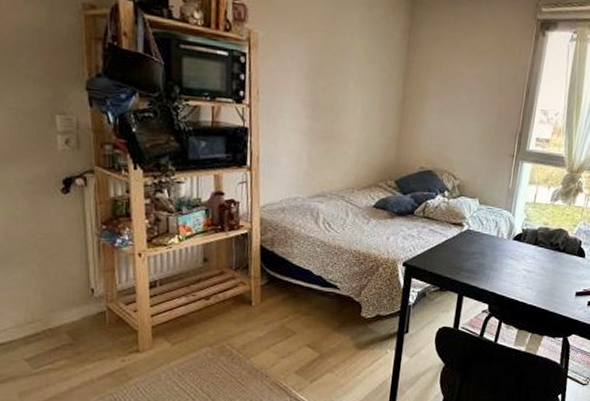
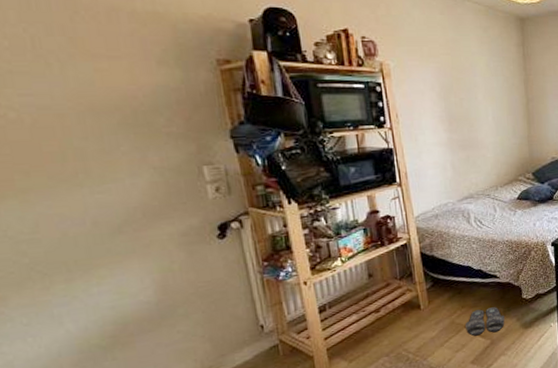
slippers: none [295,318,339,347] -> present [465,307,505,336]

